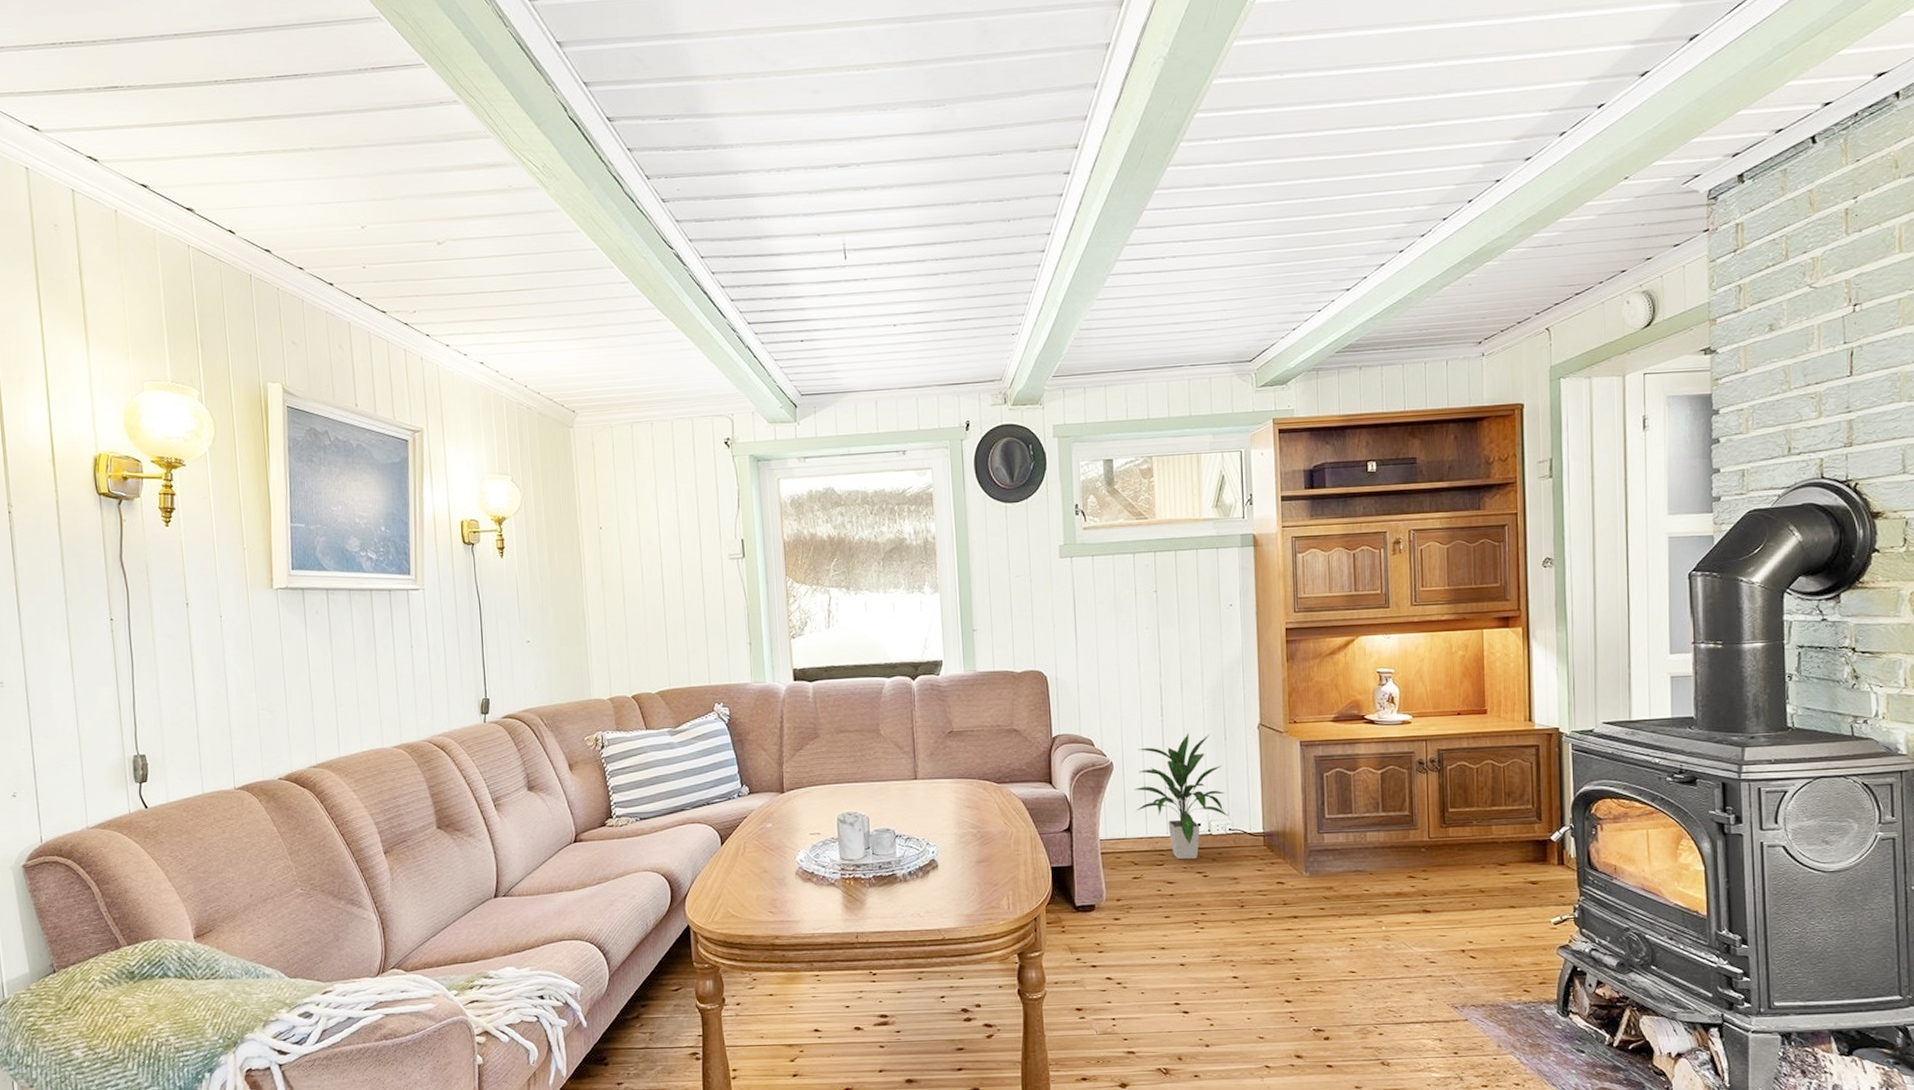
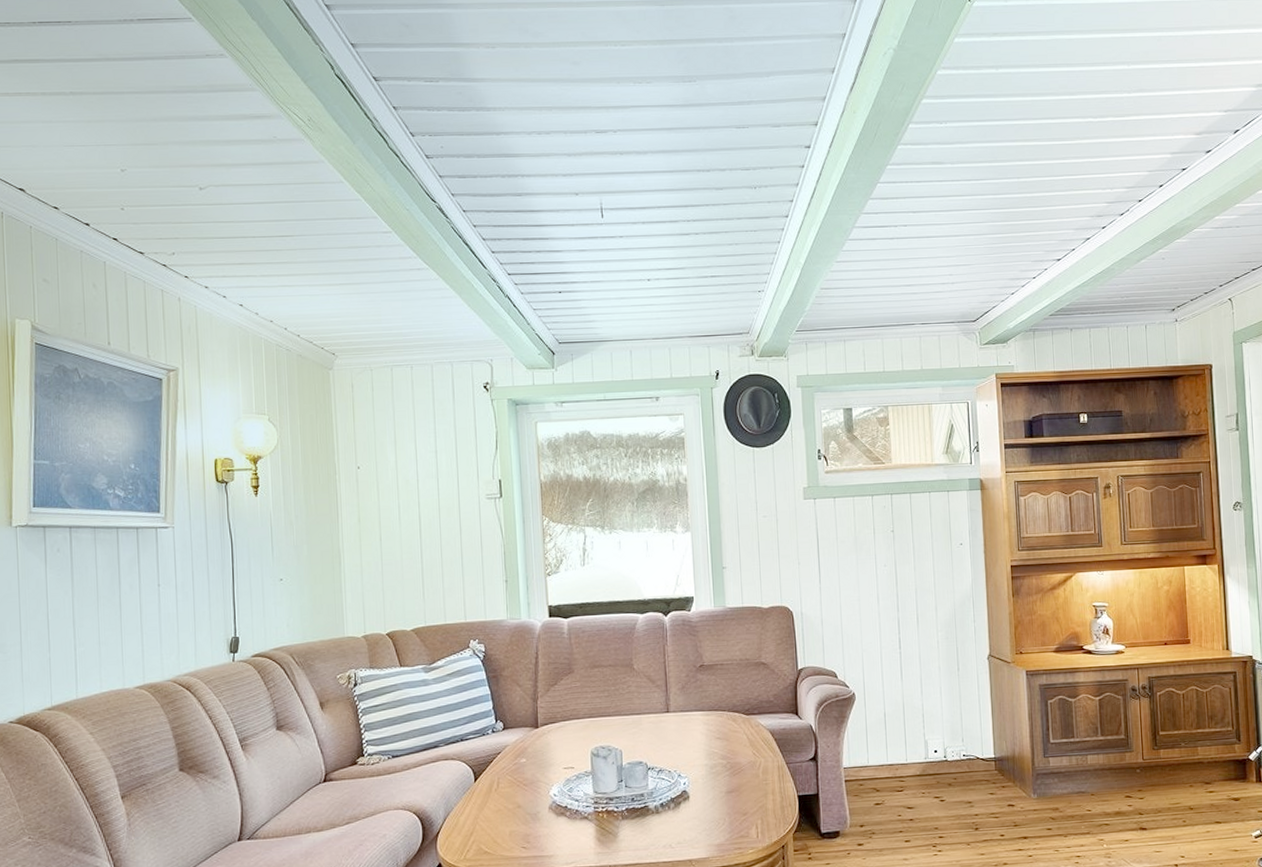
indoor plant: present [1134,732,1229,860] -> none [875,664,962,786]

